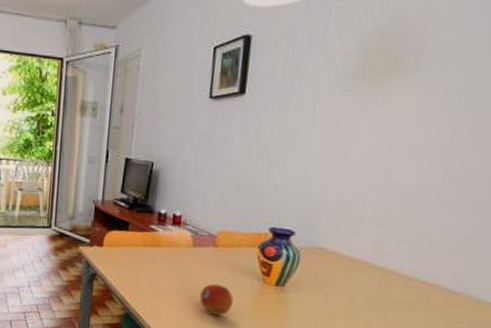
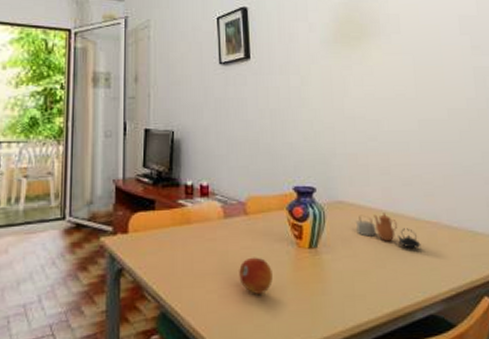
teapot: none [332,263,407,305] -> present [356,213,421,249]

